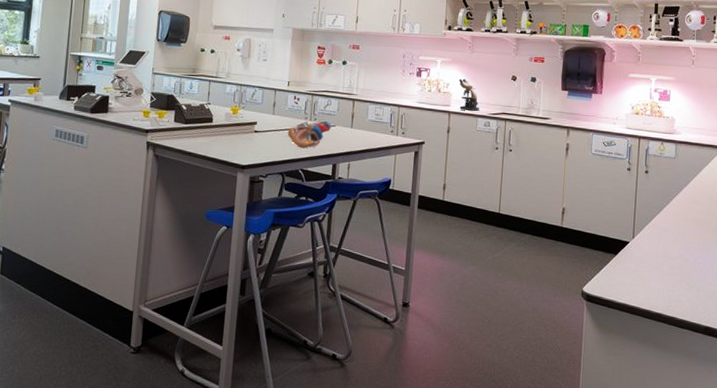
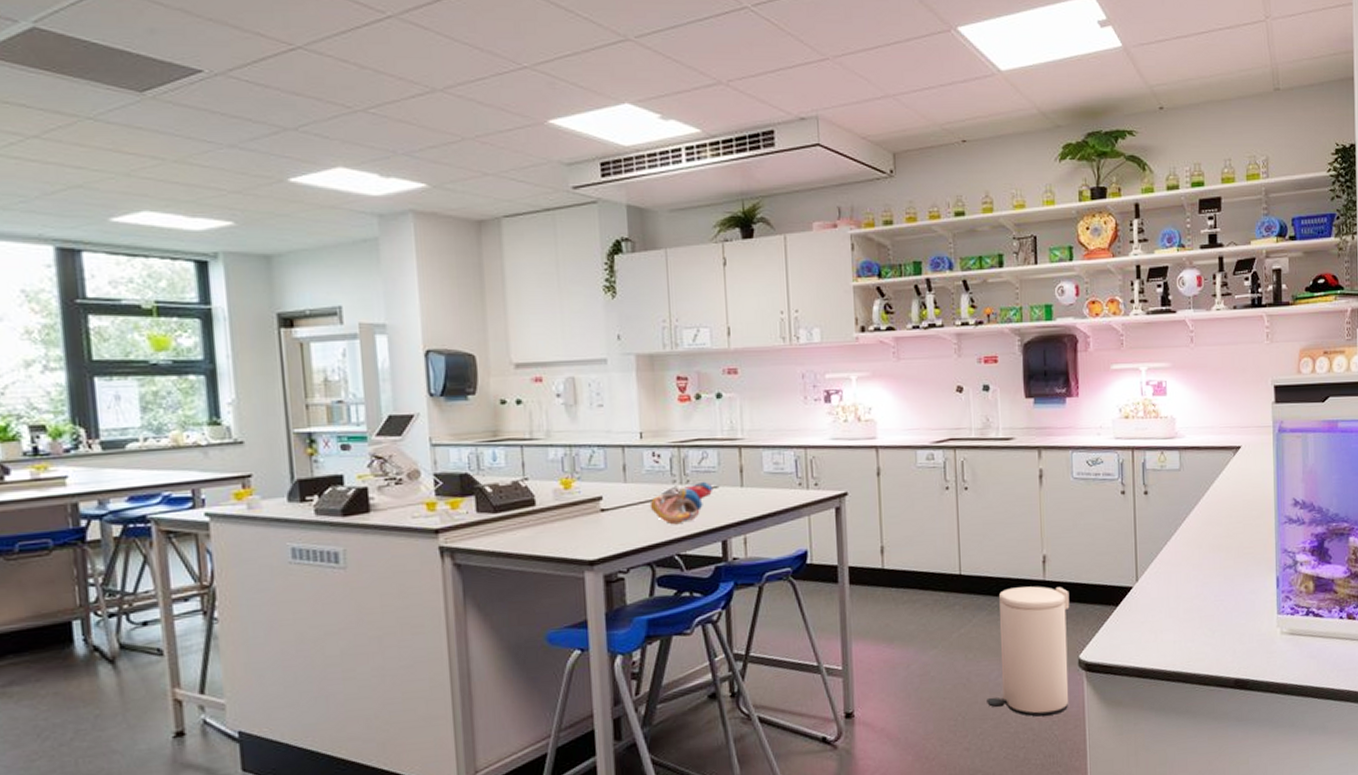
microscope: present [459,78,479,112] -> none [884,398,917,443]
pedal bin: none [508,228,580,331] -> present [987,586,1070,717]

